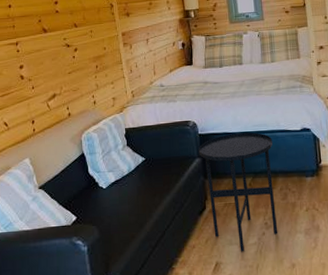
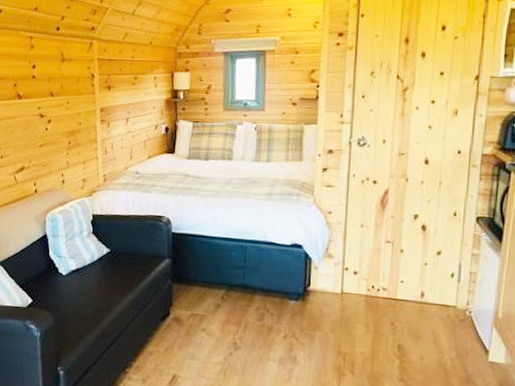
side table: present [198,132,278,252] -> none [169,237,255,370]

